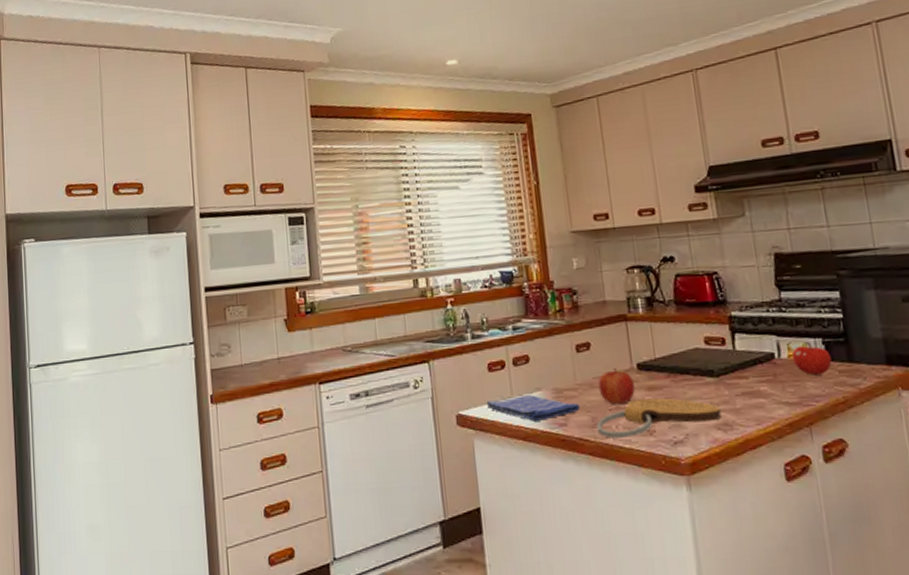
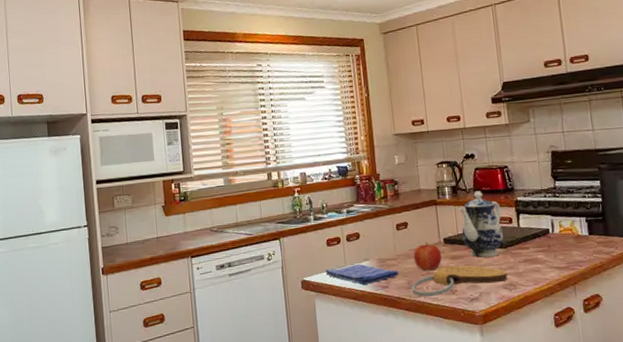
teapot: none [656,303,715,389] -> present [459,191,504,257]
fruit: present [792,342,832,376] -> none [562,220,592,246]

